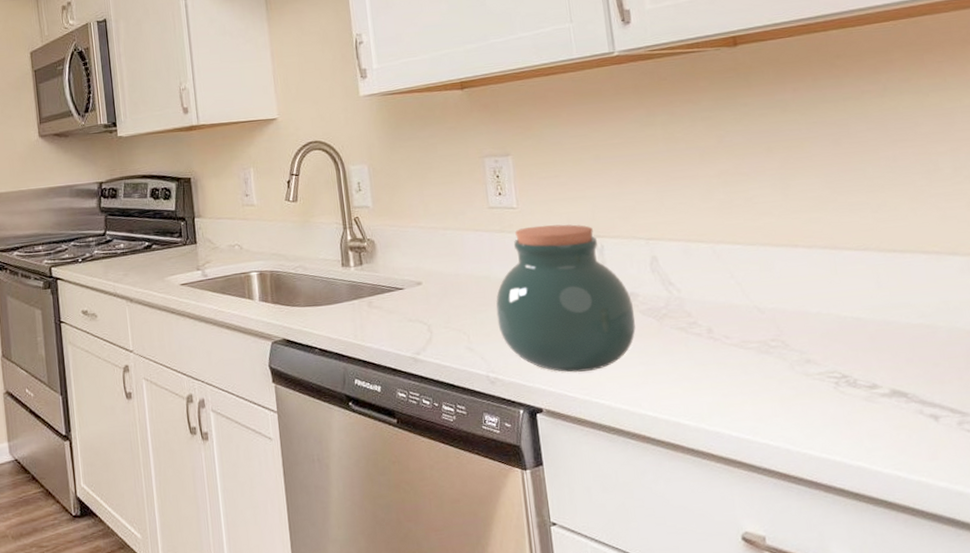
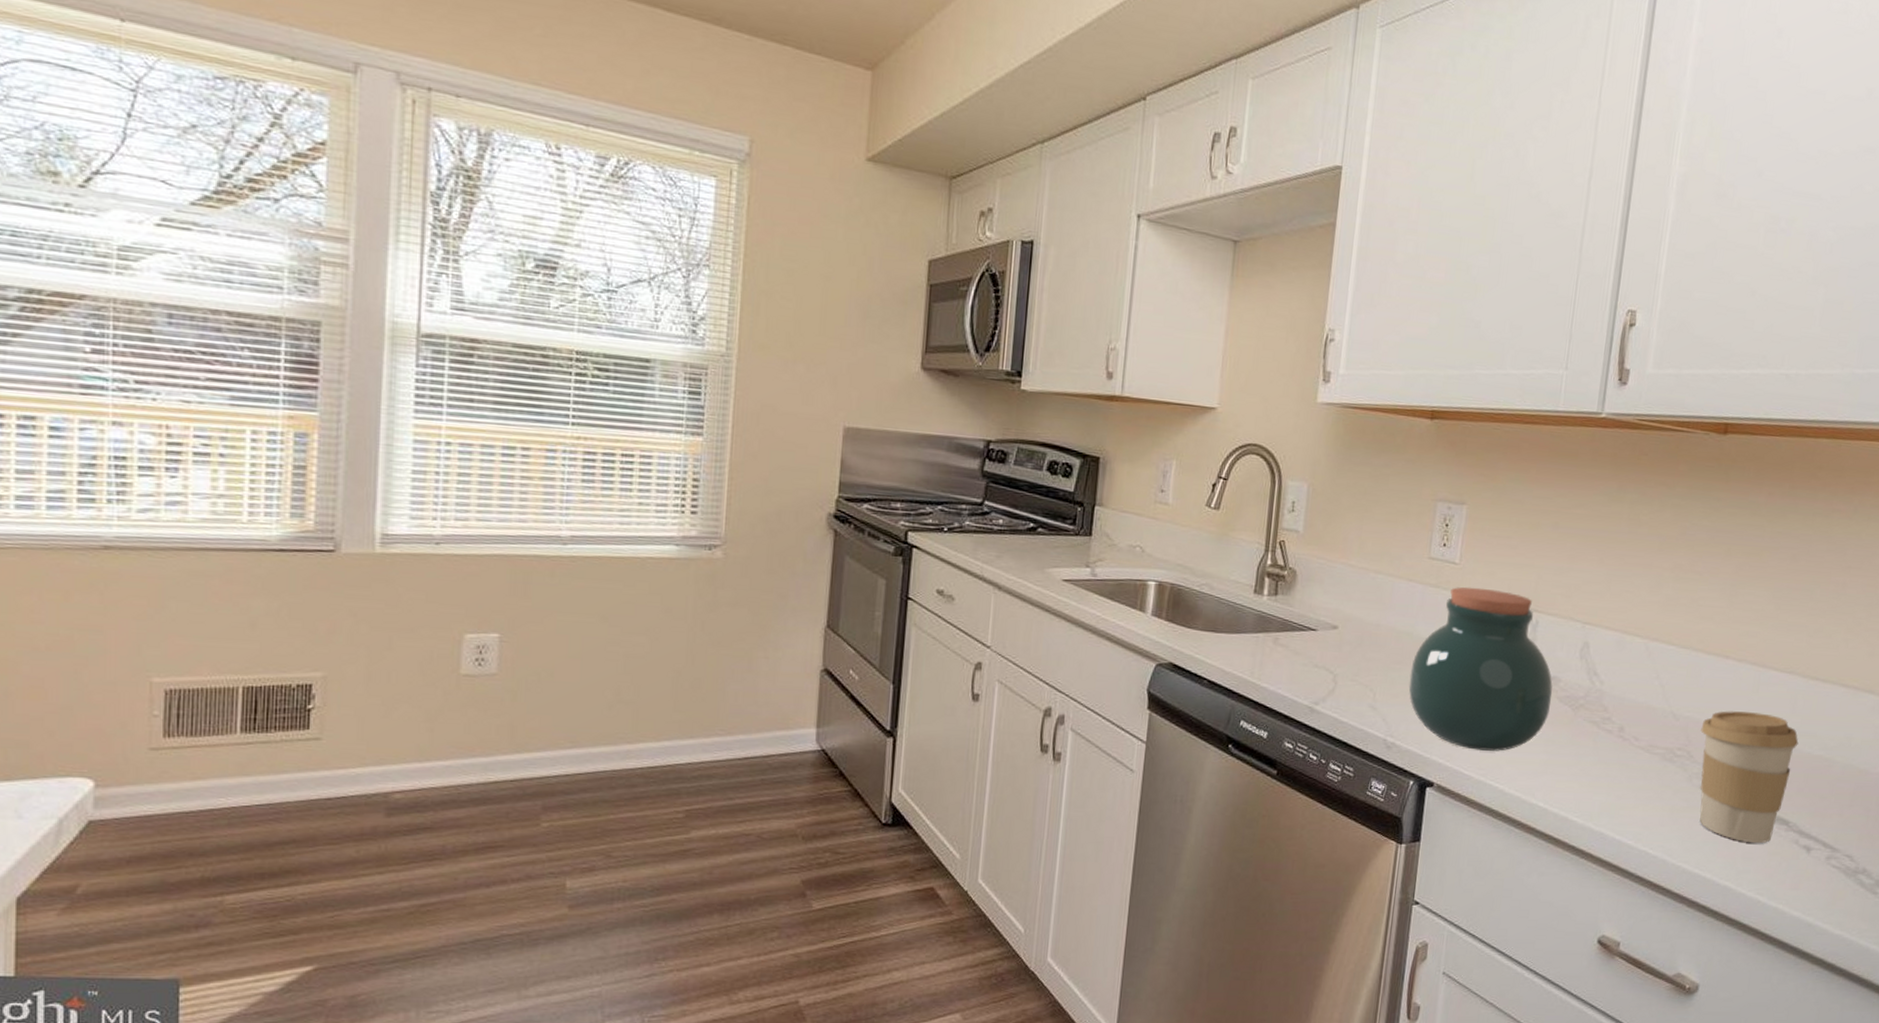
coffee cup: none [789,292,895,420] -> present [1700,711,1799,844]

